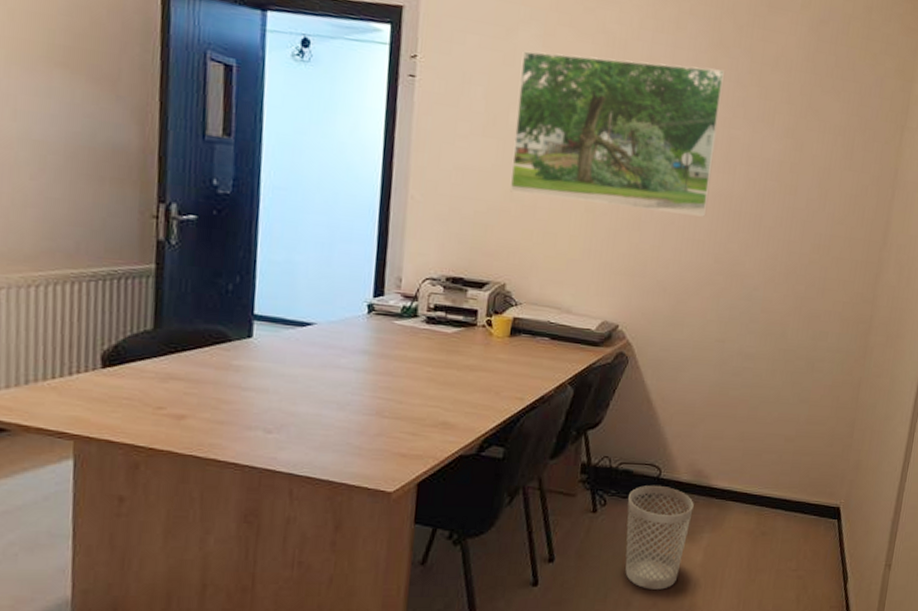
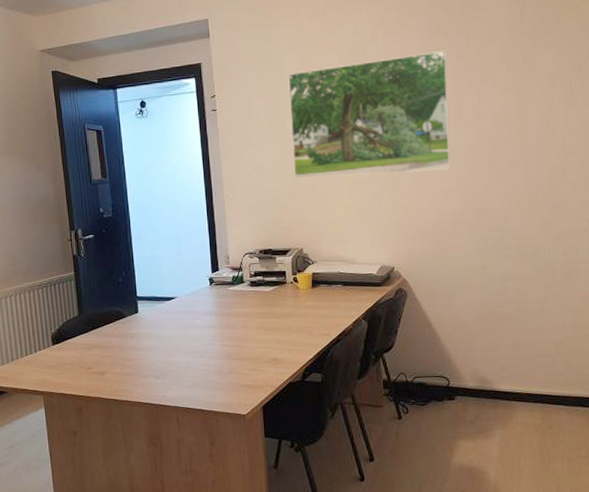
wastebasket: present [625,486,694,590] -> none [426,393,483,480]

